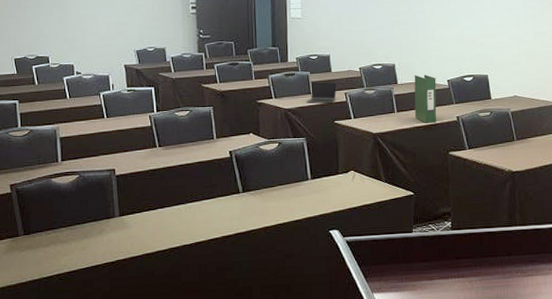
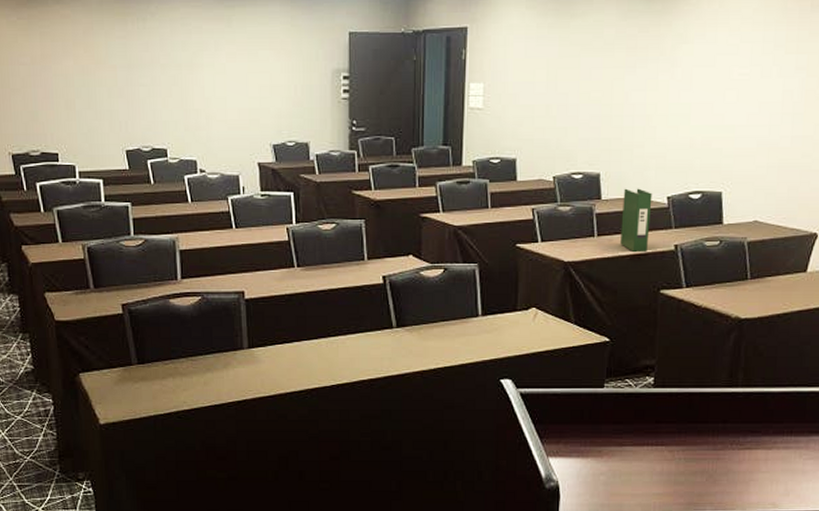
laptop computer: present [306,82,337,104] -> none [482,193,523,221]

